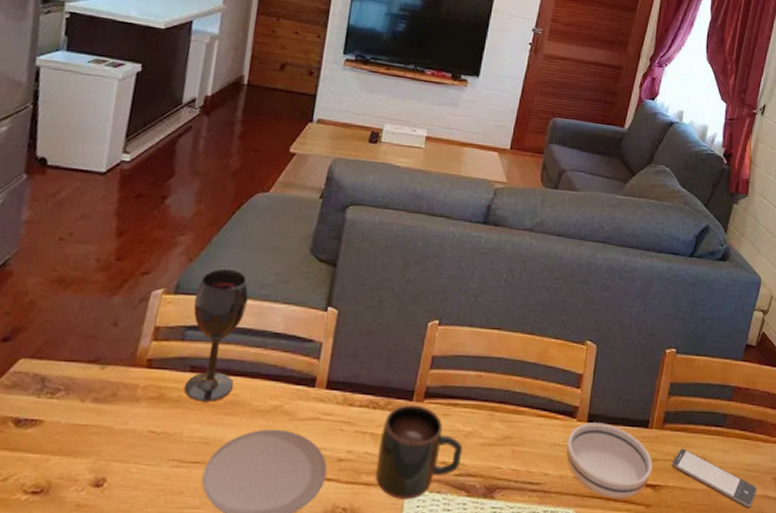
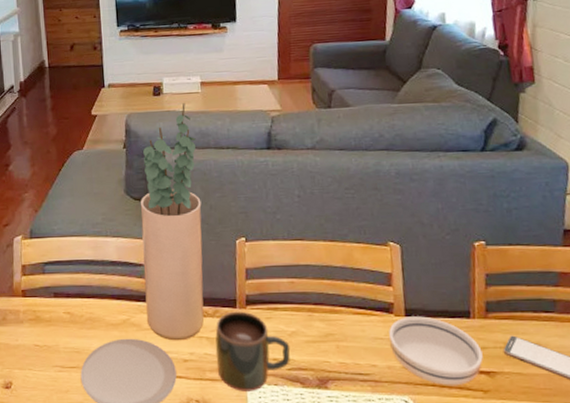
wine glass: present [183,268,249,402] -> none [45,214,89,320]
vase: none [303,157,407,436] -> present [140,103,205,341]

